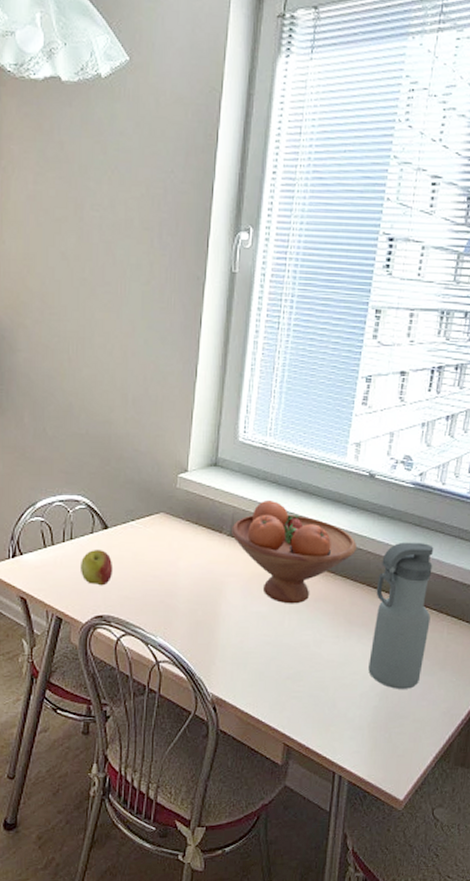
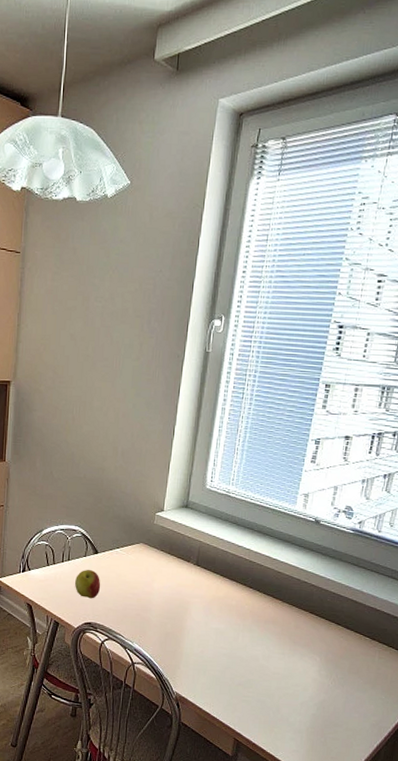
fruit bowl: present [232,499,356,604] -> none [197,537,302,624]
water bottle: present [368,542,434,689] -> none [308,578,369,702]

